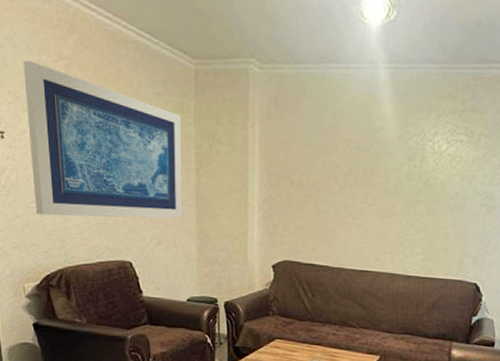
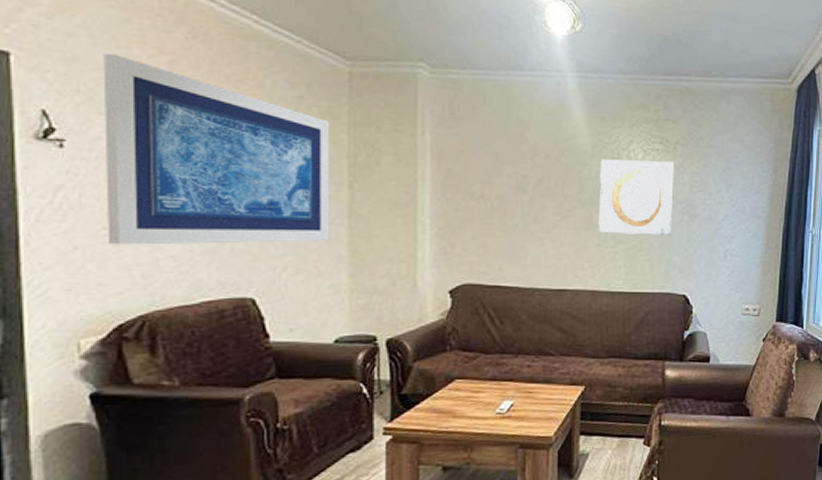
wall art: none [400,150,478,227] -> present [599,159,675,236]

